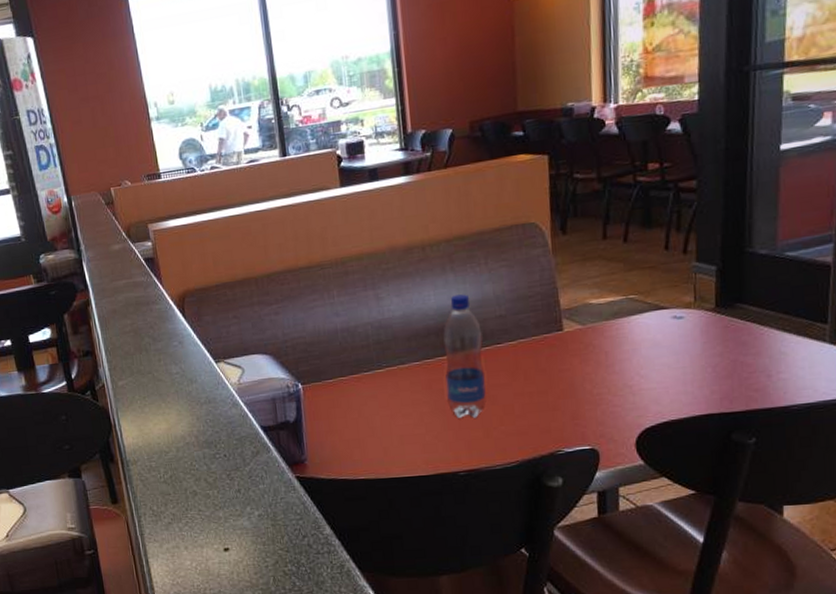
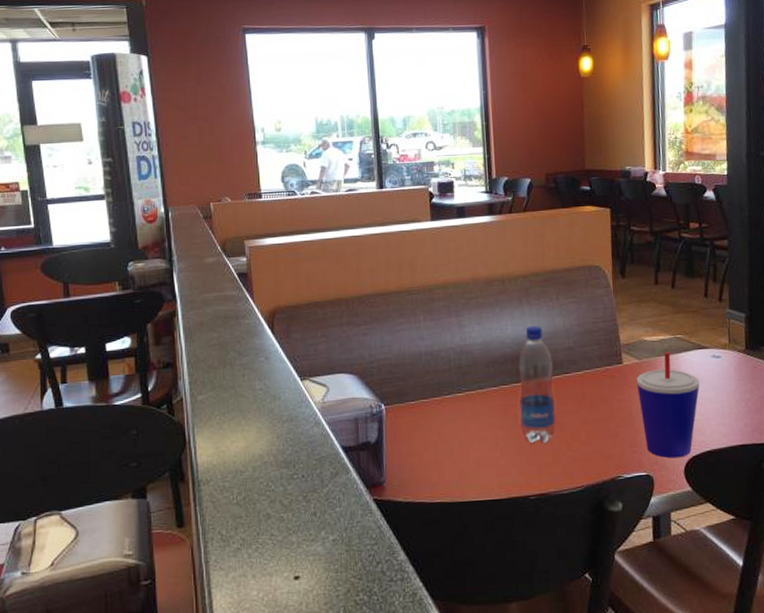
beverage cup: none [579,314,657,431] -> present [636,351,700,458]

